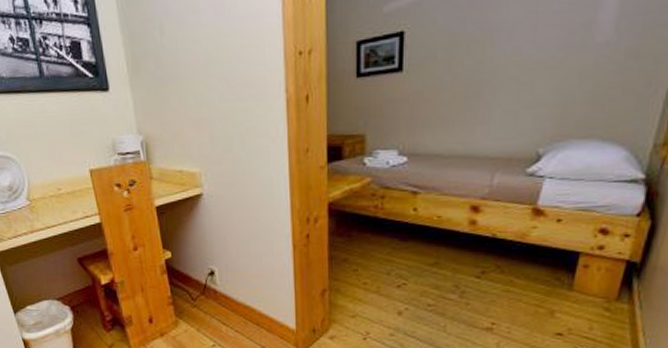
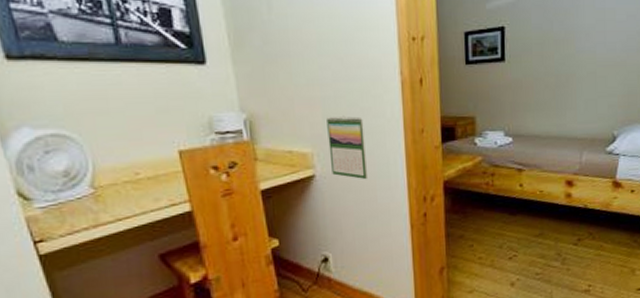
calendar: none [213,136,252,200] -> present [327,115,369,180]

